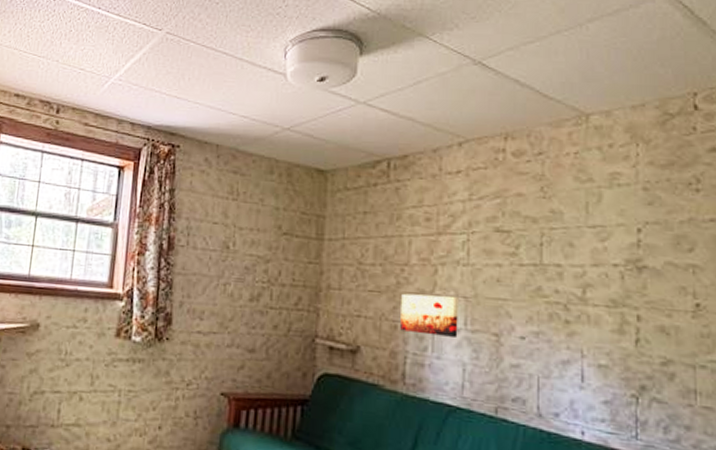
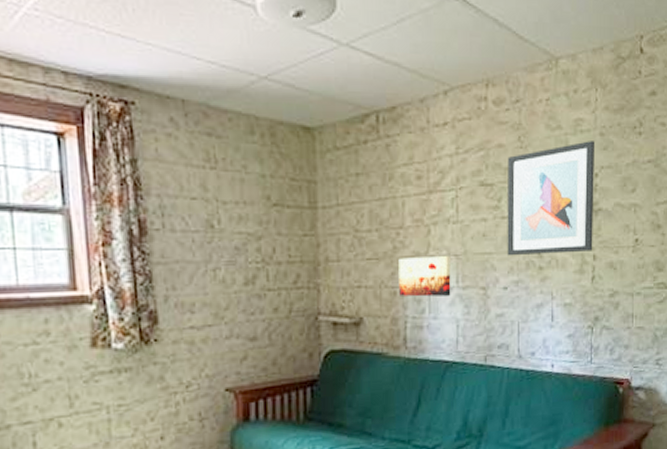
wall art: none [526,195,637,311] -> present [507,141,596,256]

